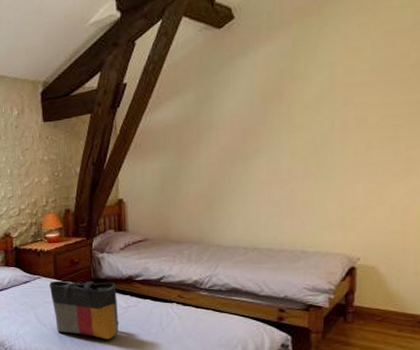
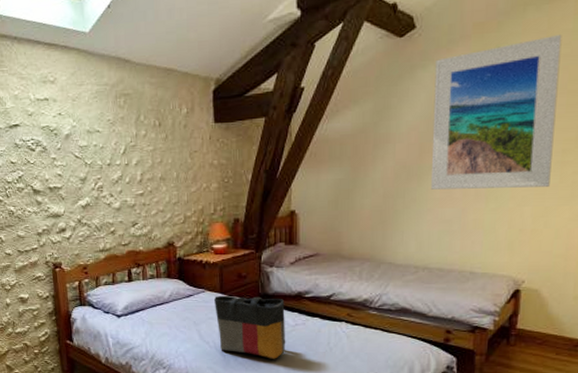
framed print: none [256,12,388,172] -> present [431,35,562,190]

